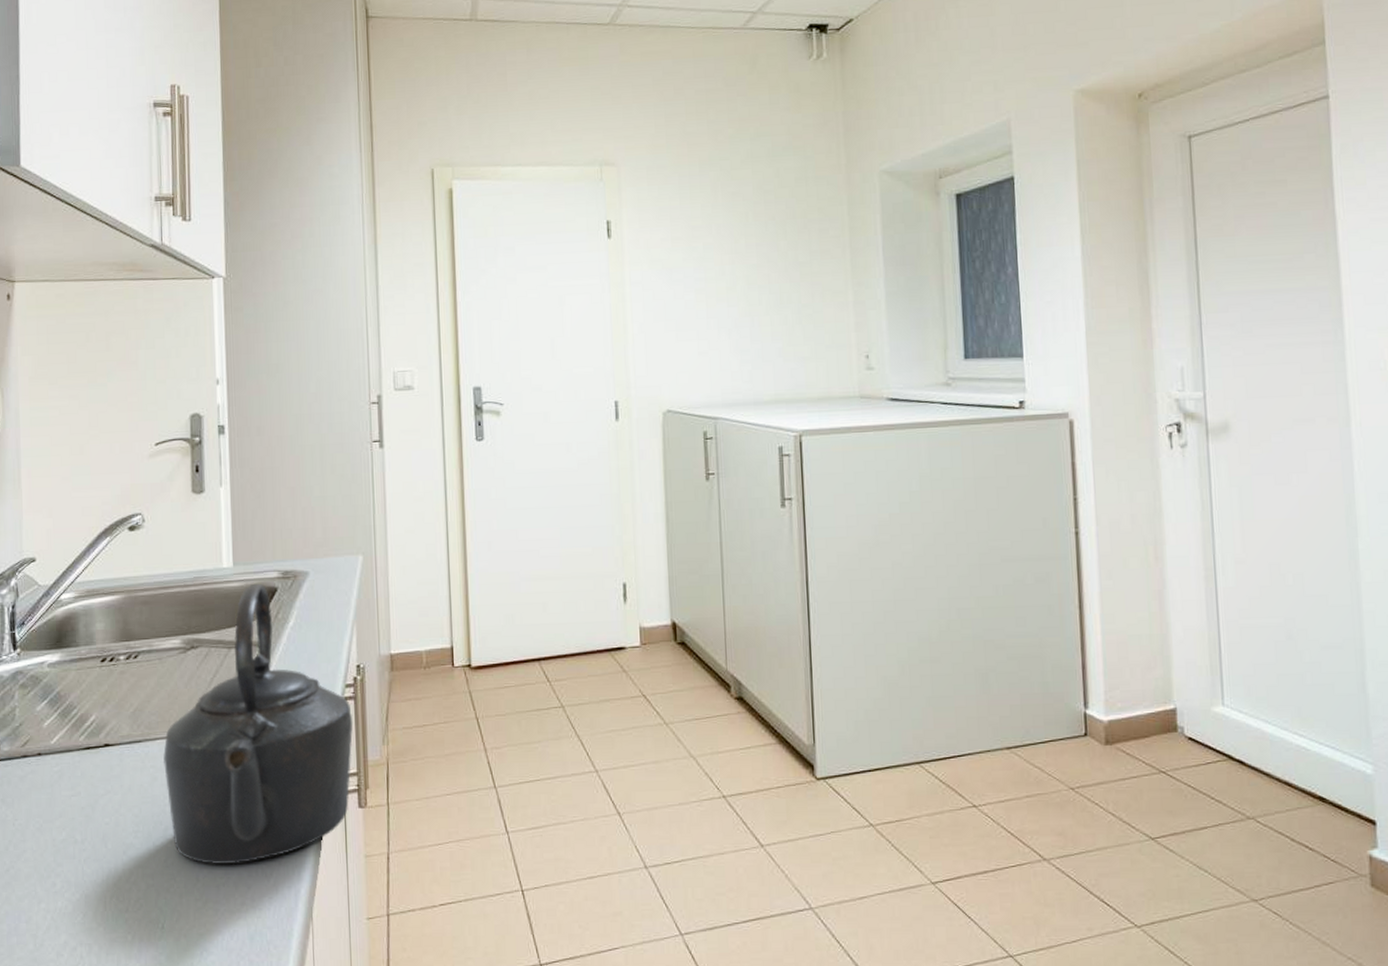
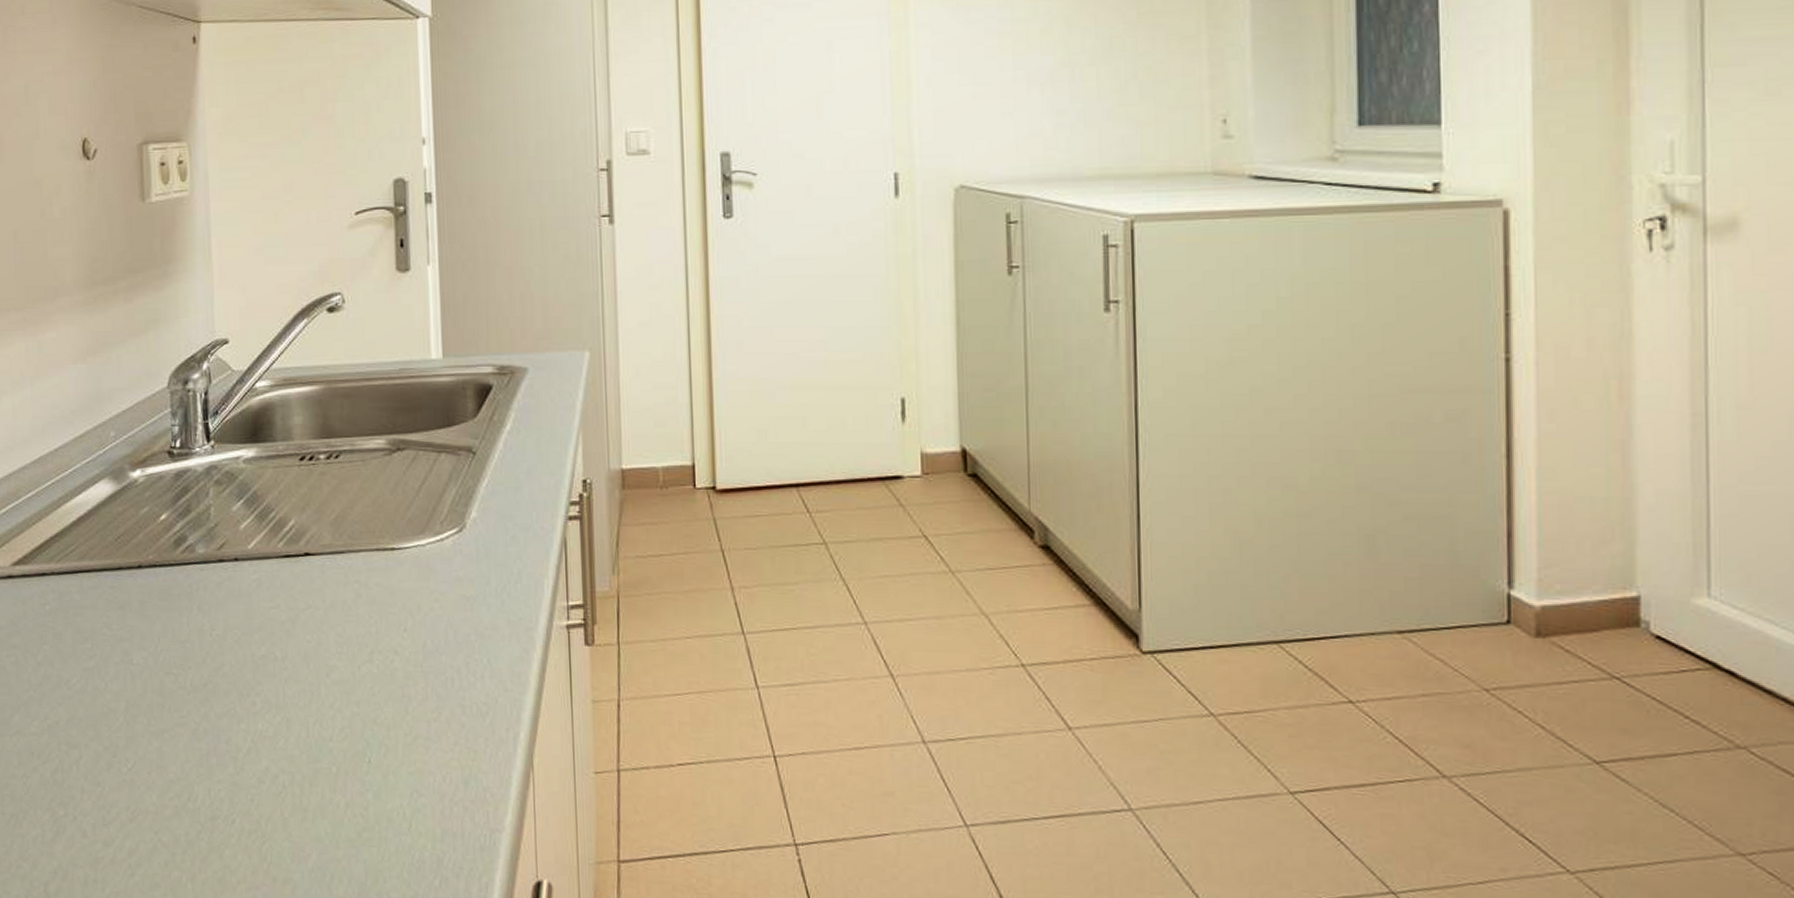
kettle: present [163,583,353,865] -> none [368,379,579,699]

